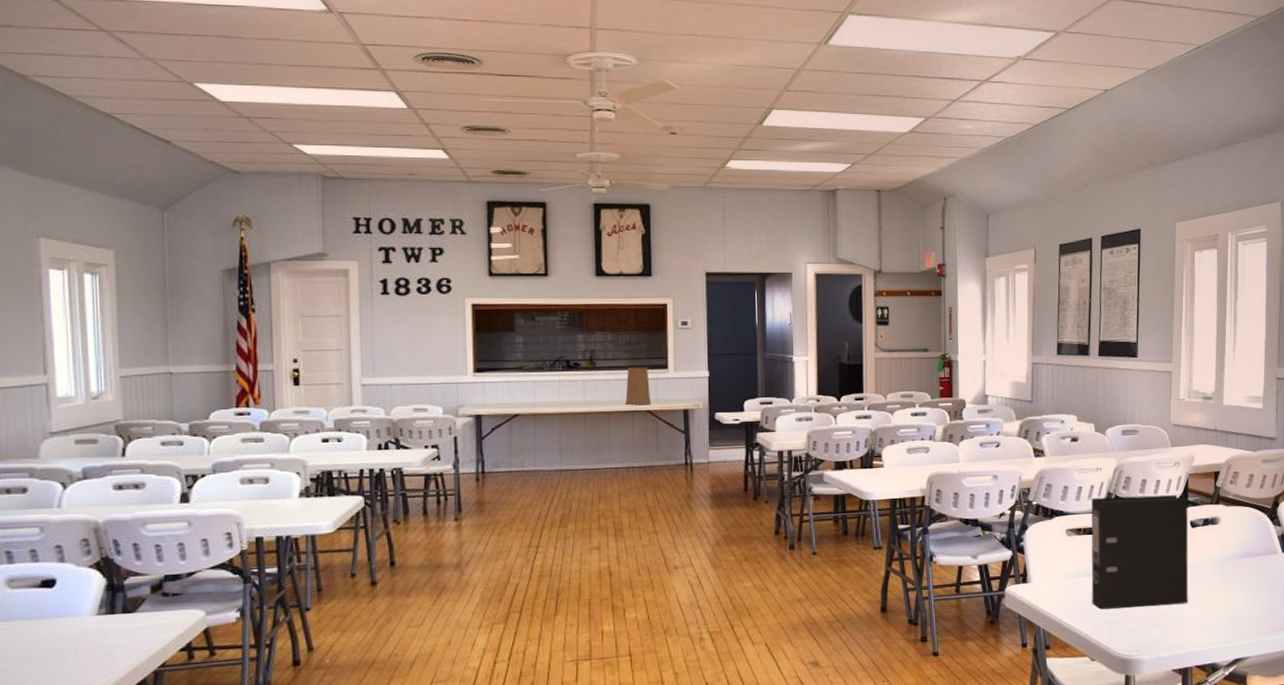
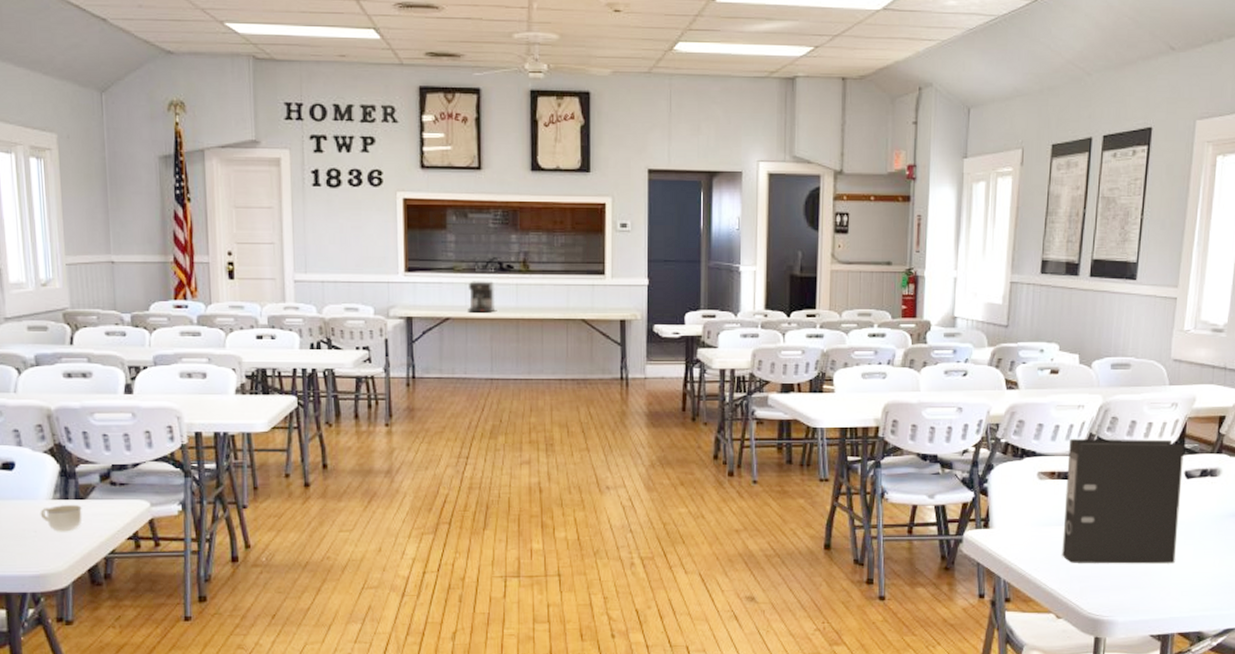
cup: none [82,619,130,649] -> present [40,505,83,532]
coffee maker: none [536,378,564,409] -> present [468,281,496,313]
paper bag: present [625,367,651,406] -> none [559,272,586,313]

